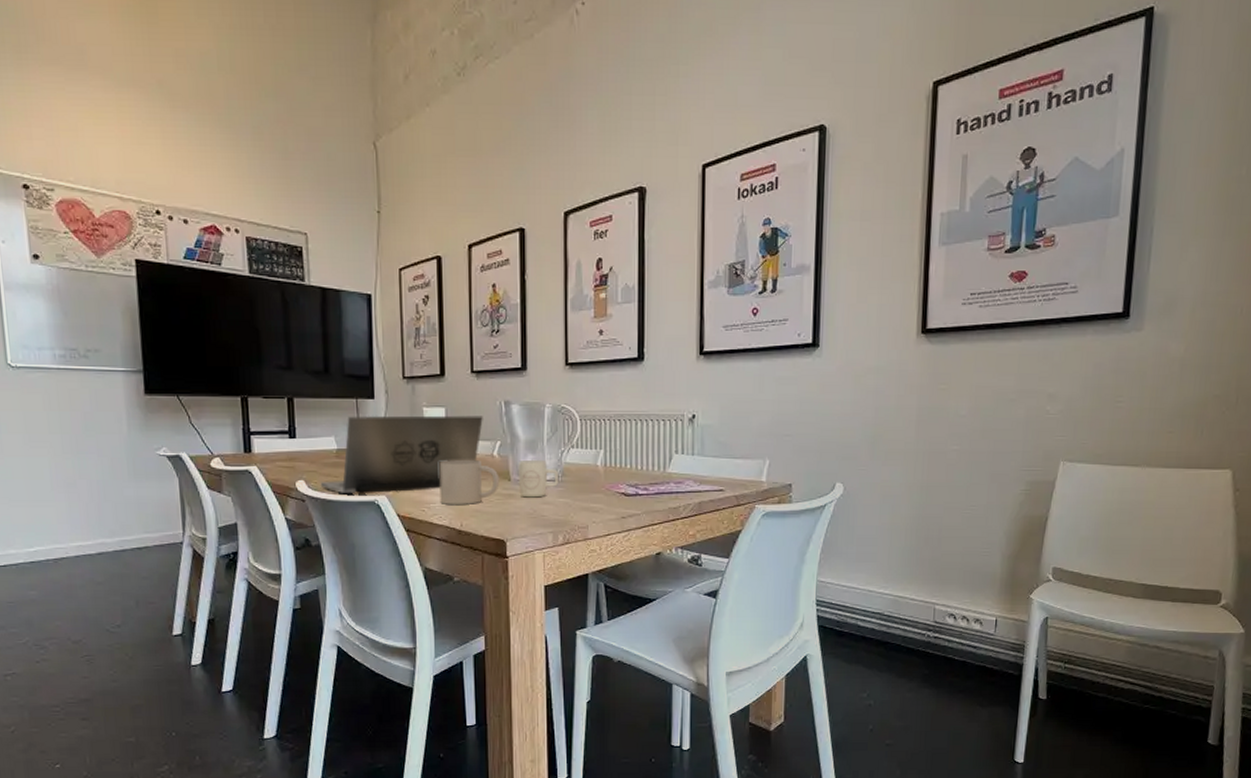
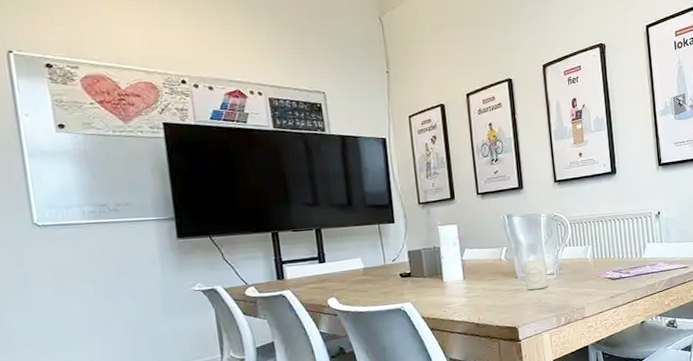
laptop: present [320,415,483,494] -> none [350,228,490,305]
mug: present [439,459,500,504] -> none [455,264,509,304]

